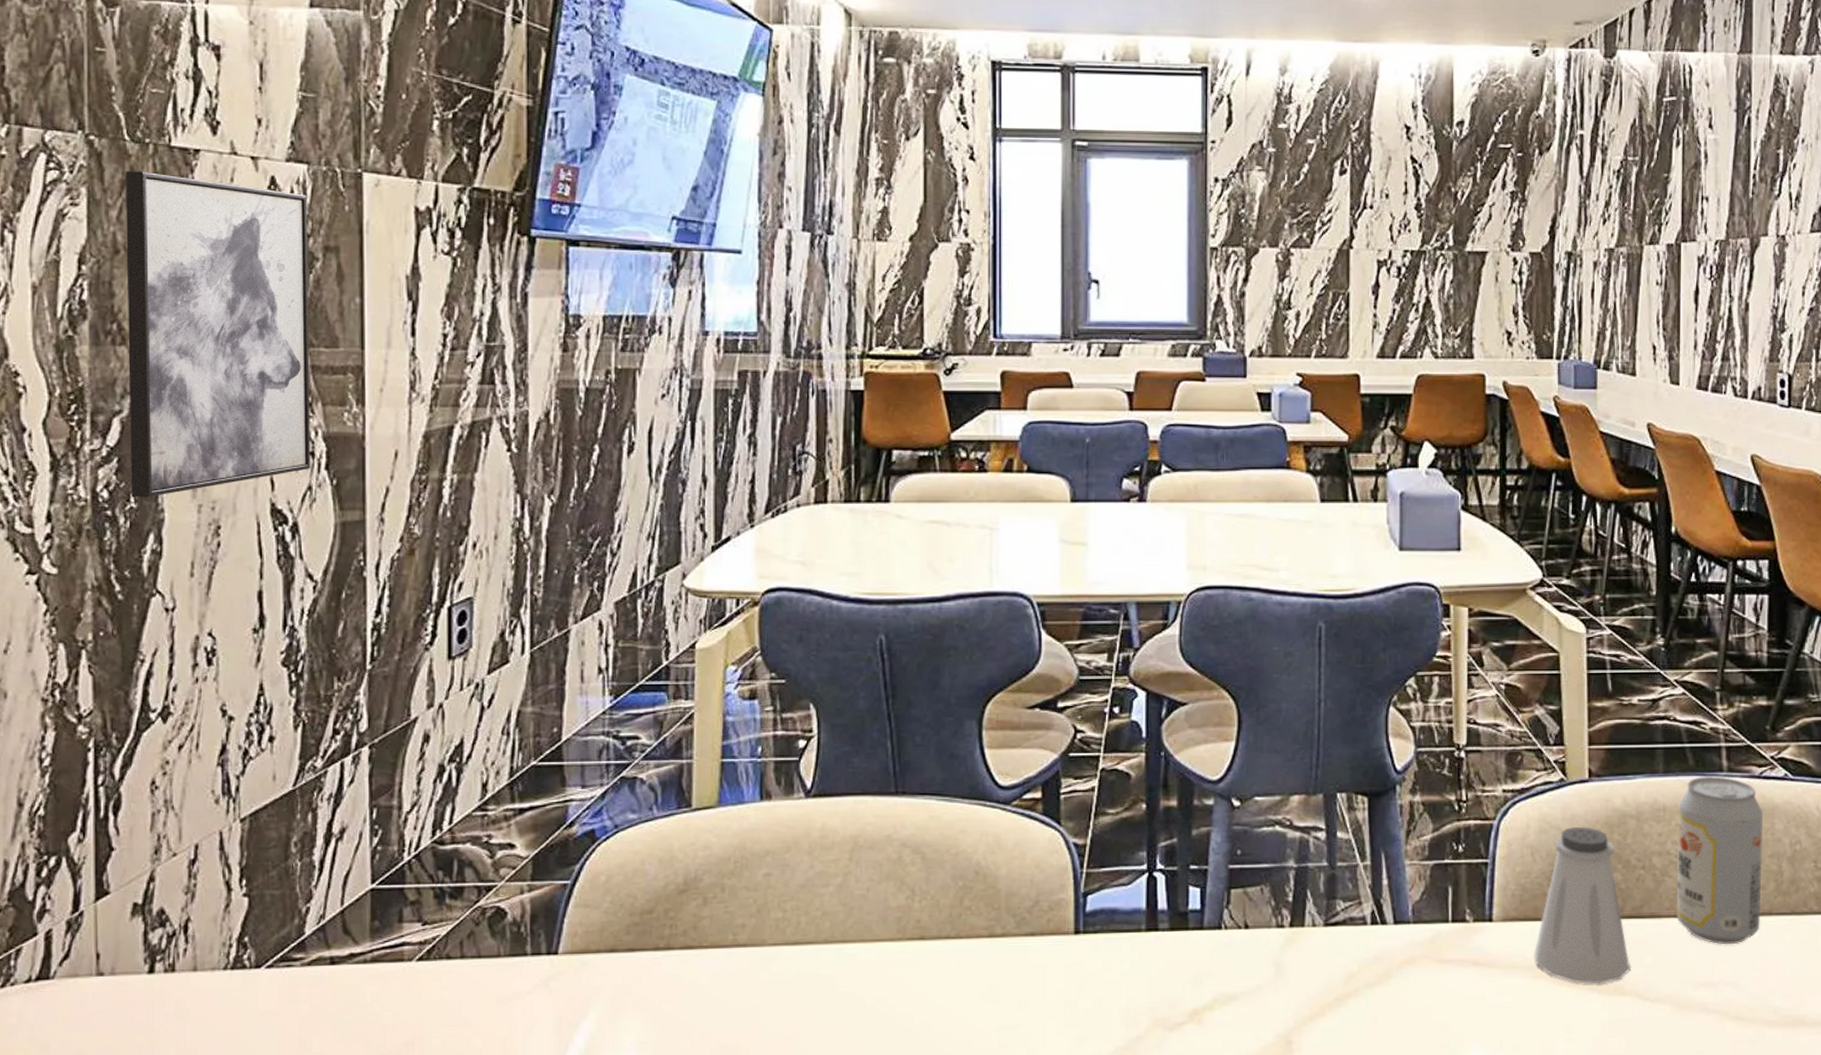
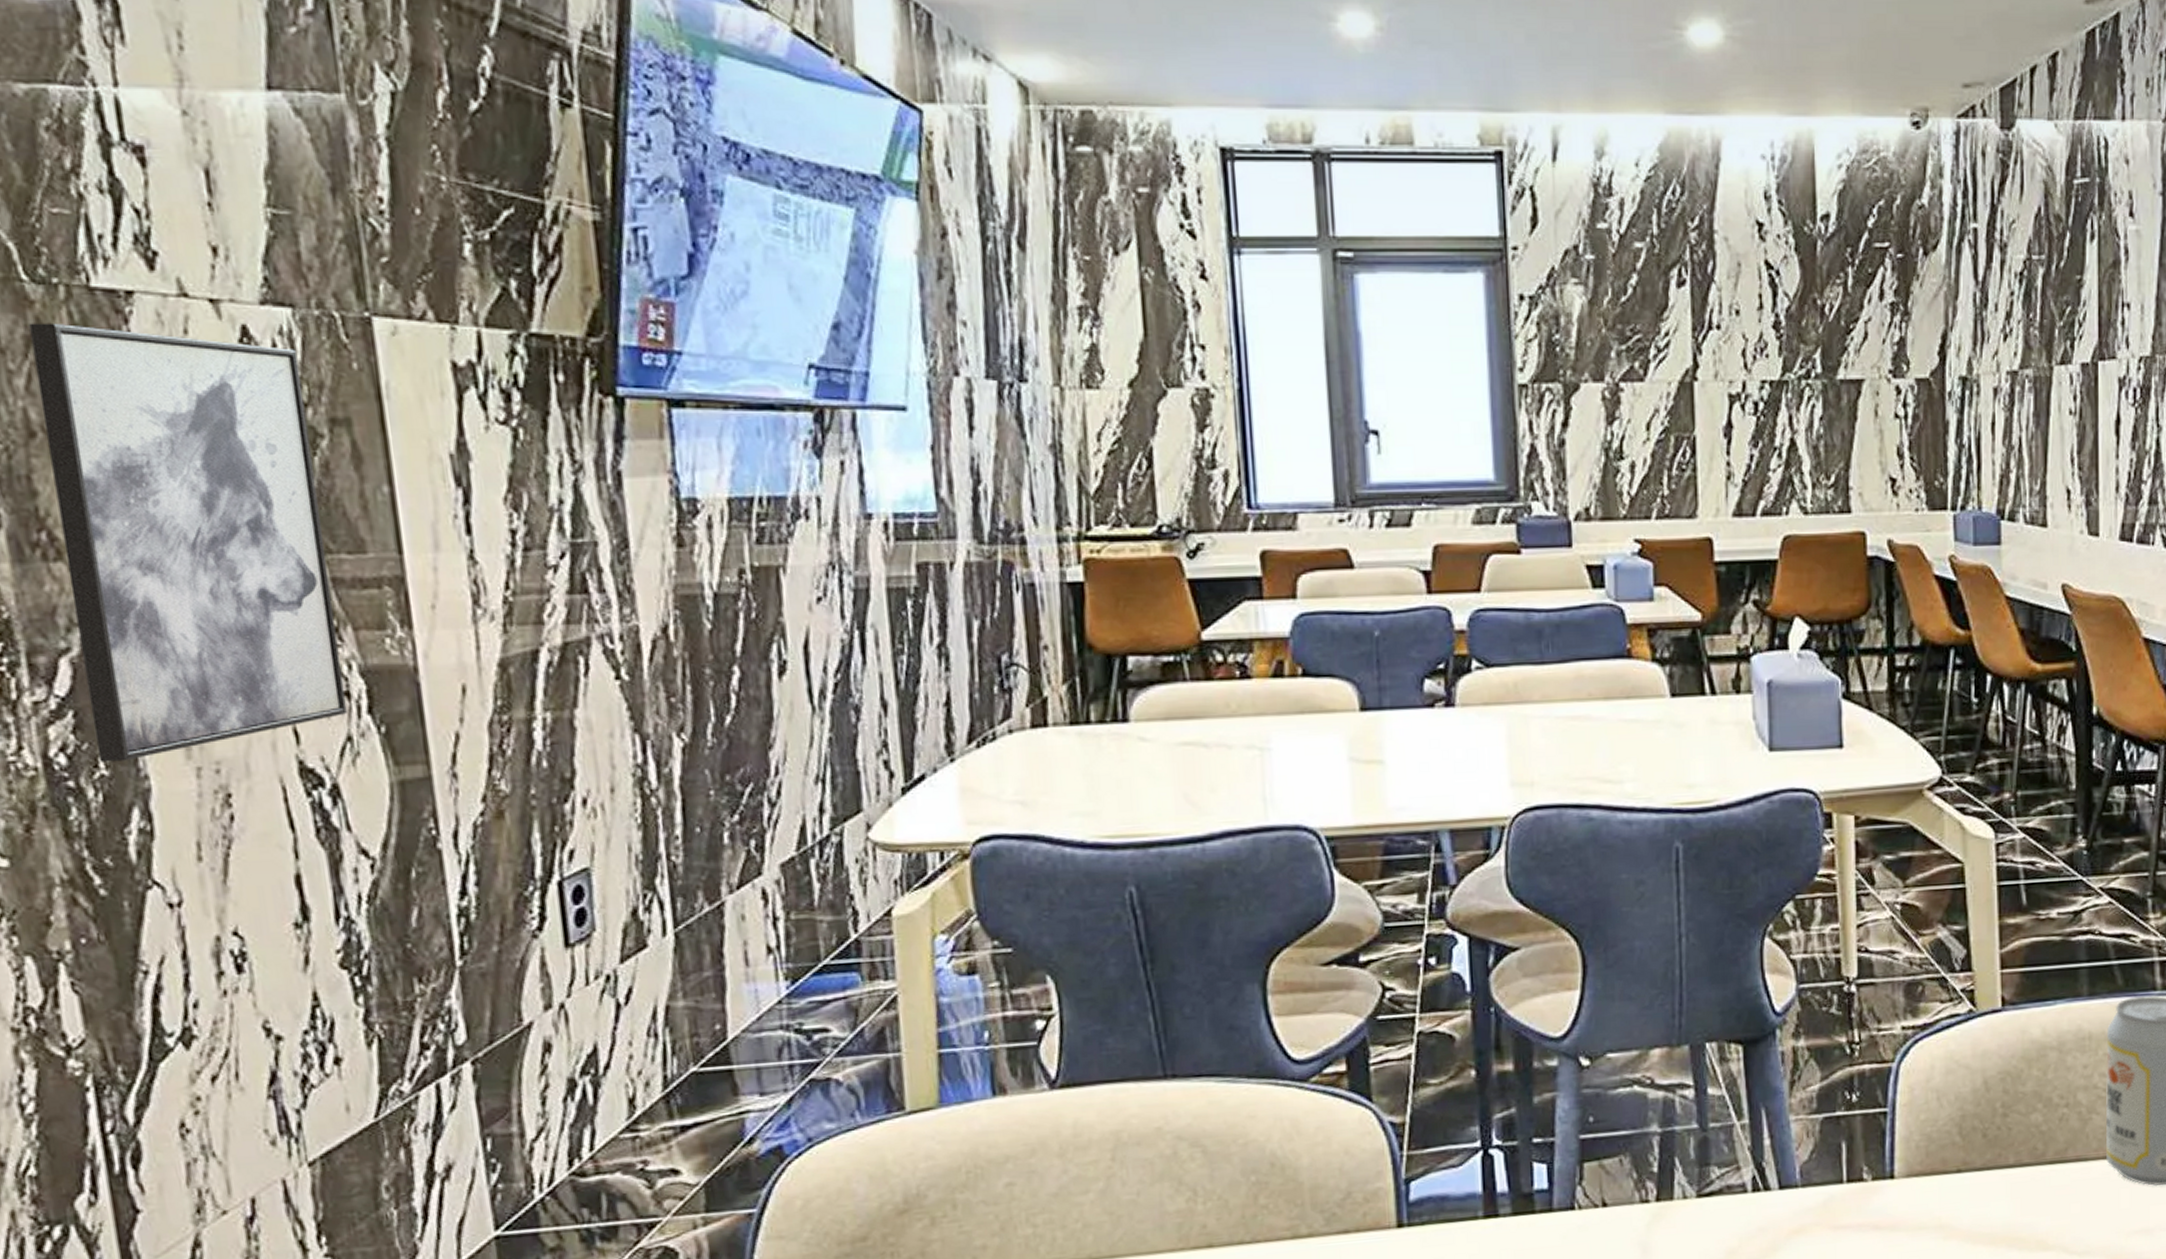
saltshaker: present [1534,826,1630,985] -> none [1943,1062,2054,1241]

